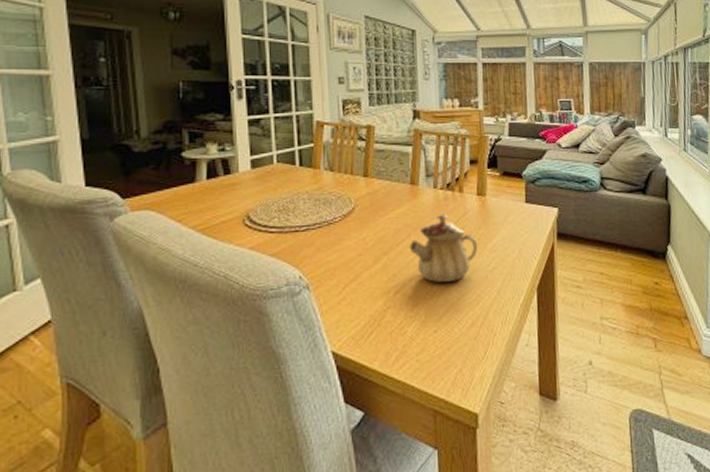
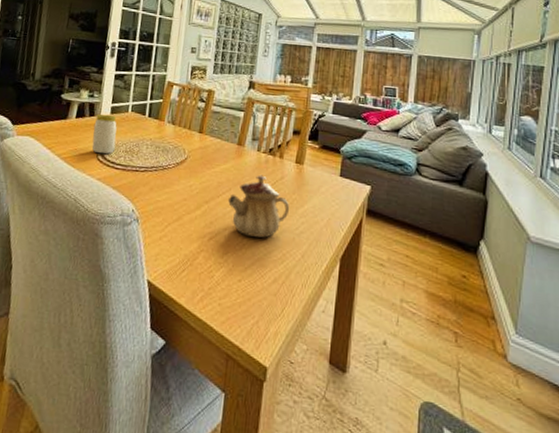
jar: none [232,169,265,217] -> present [91,114,117,154]

